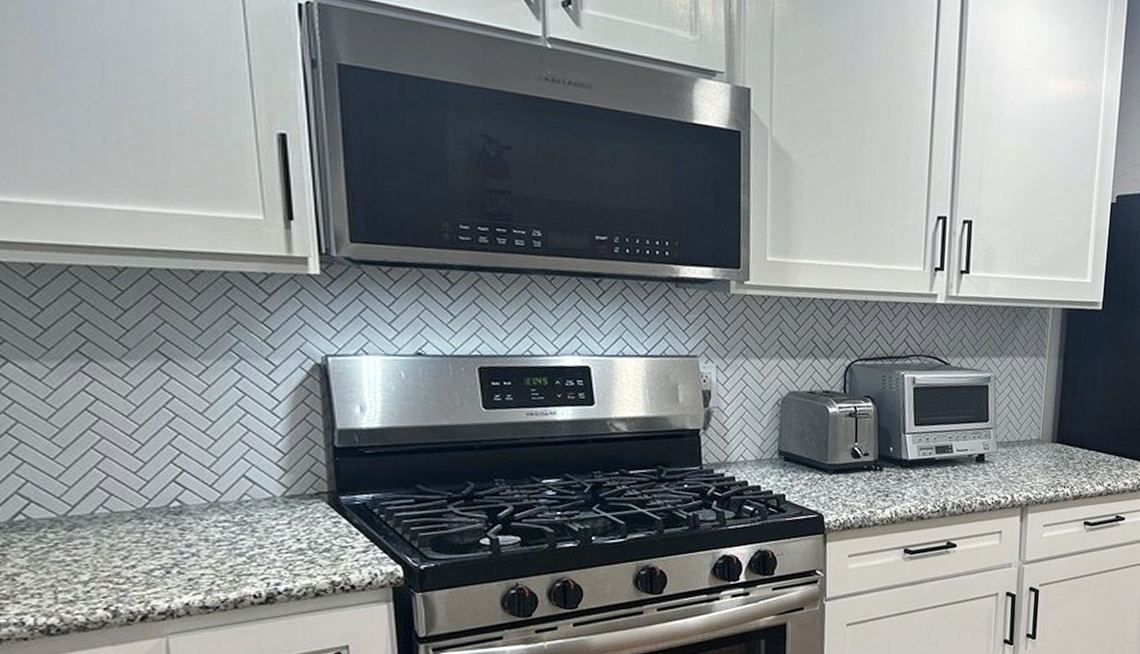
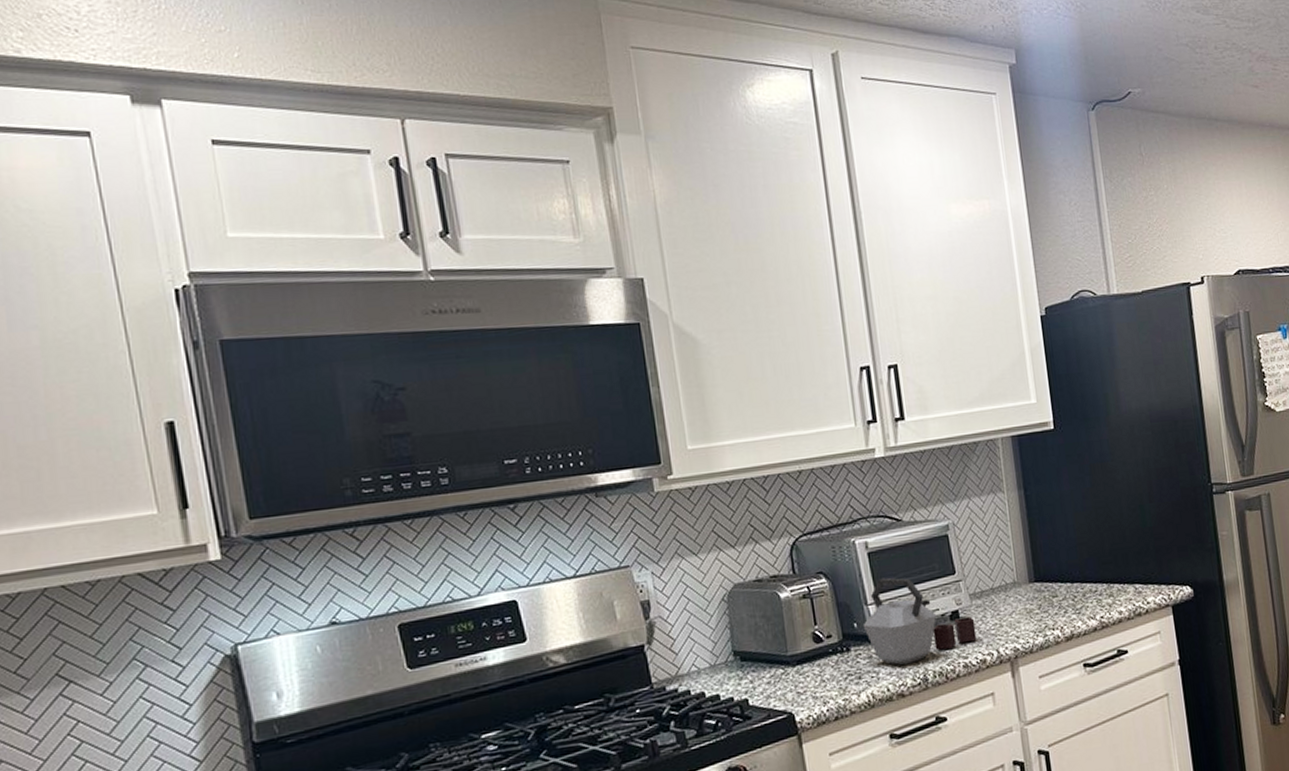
kettle: none [897,412,997,493] -> present [862,577,977,666]

